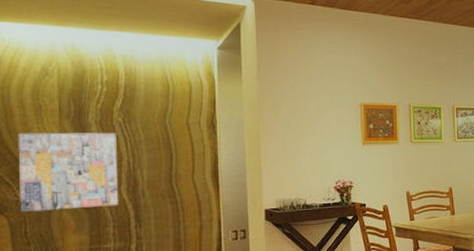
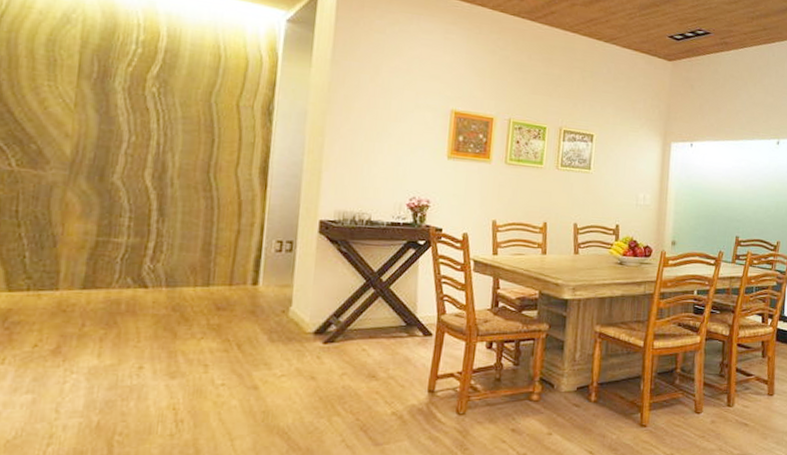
wall art: present [18,132,119,212] -> none [13,89,148,193]

